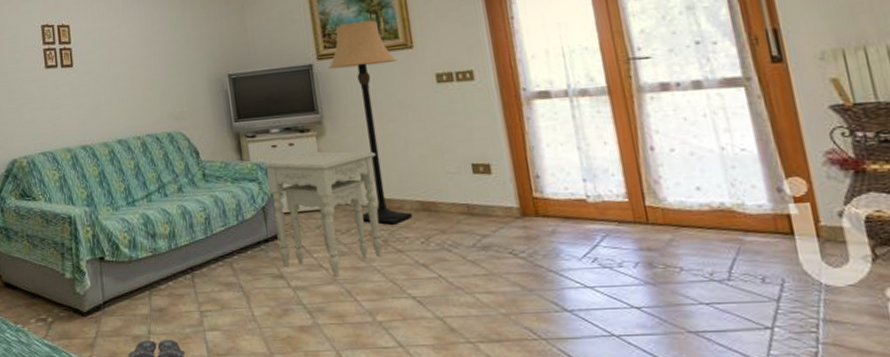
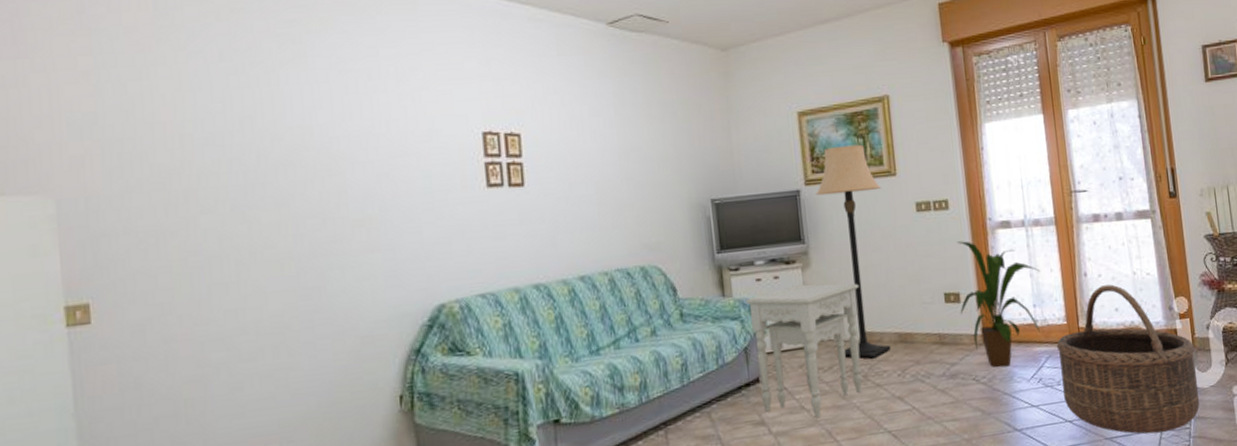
house plant: none [485,111,594,243] -> present [957,241,1041,367]
basket: none [615,160,832,333] -> present [1056,284,1200,434]

